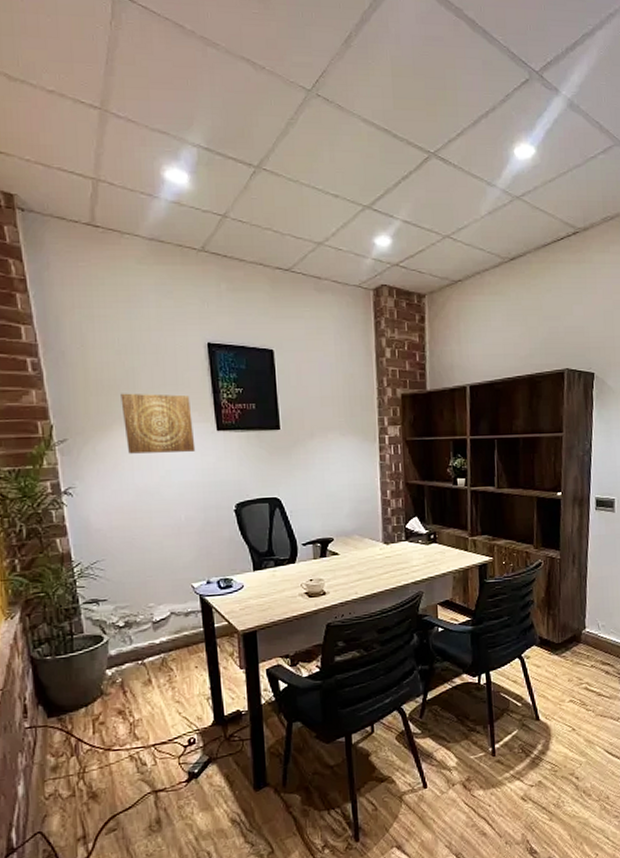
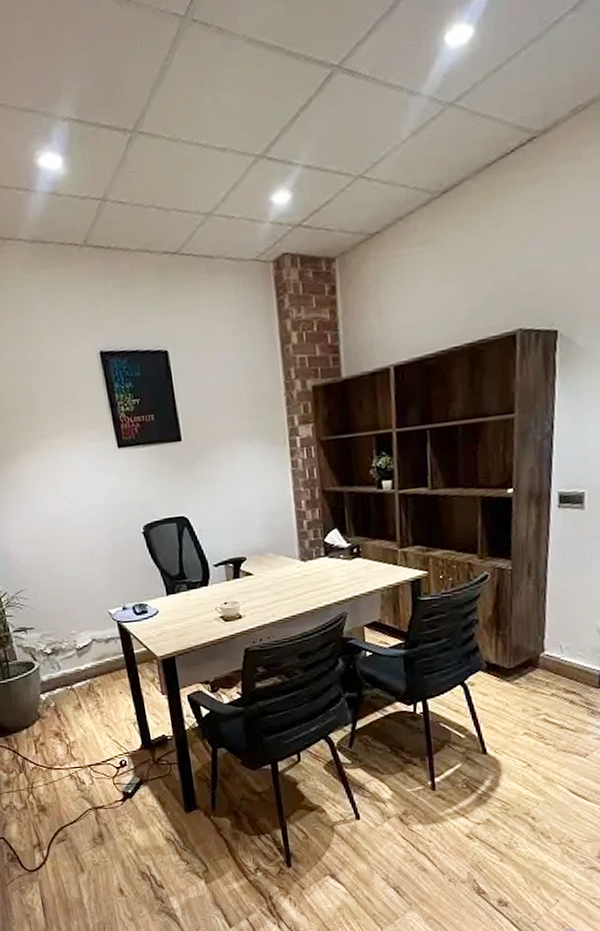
wall art: present [120,393,196,454] -> none [22,412,99,480]

